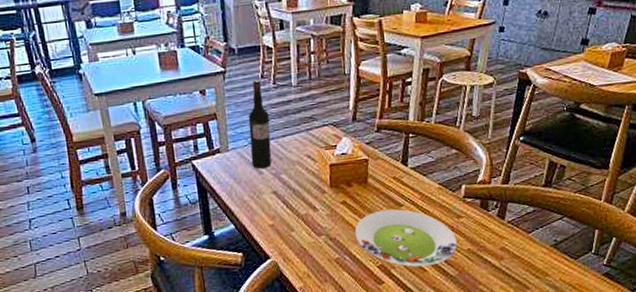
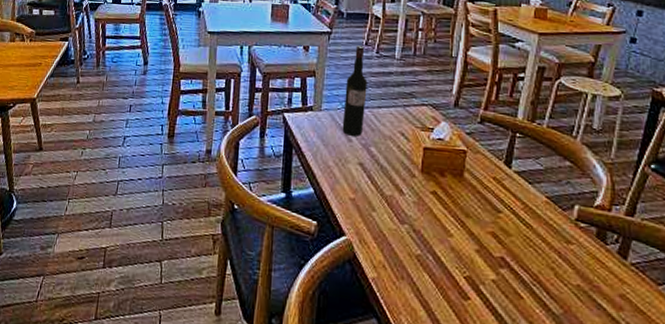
salad plate: present [354,209,458,267] -> none [442,211,564,294]

